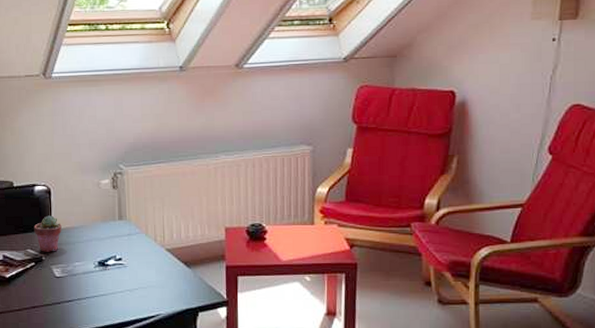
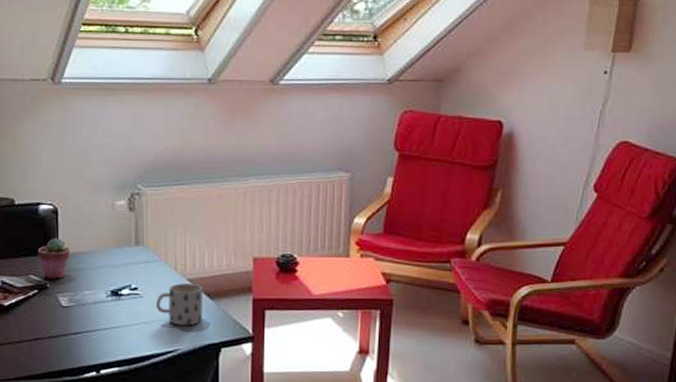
mug: none [139,253,181,292] -> present [156,283,203,326]

